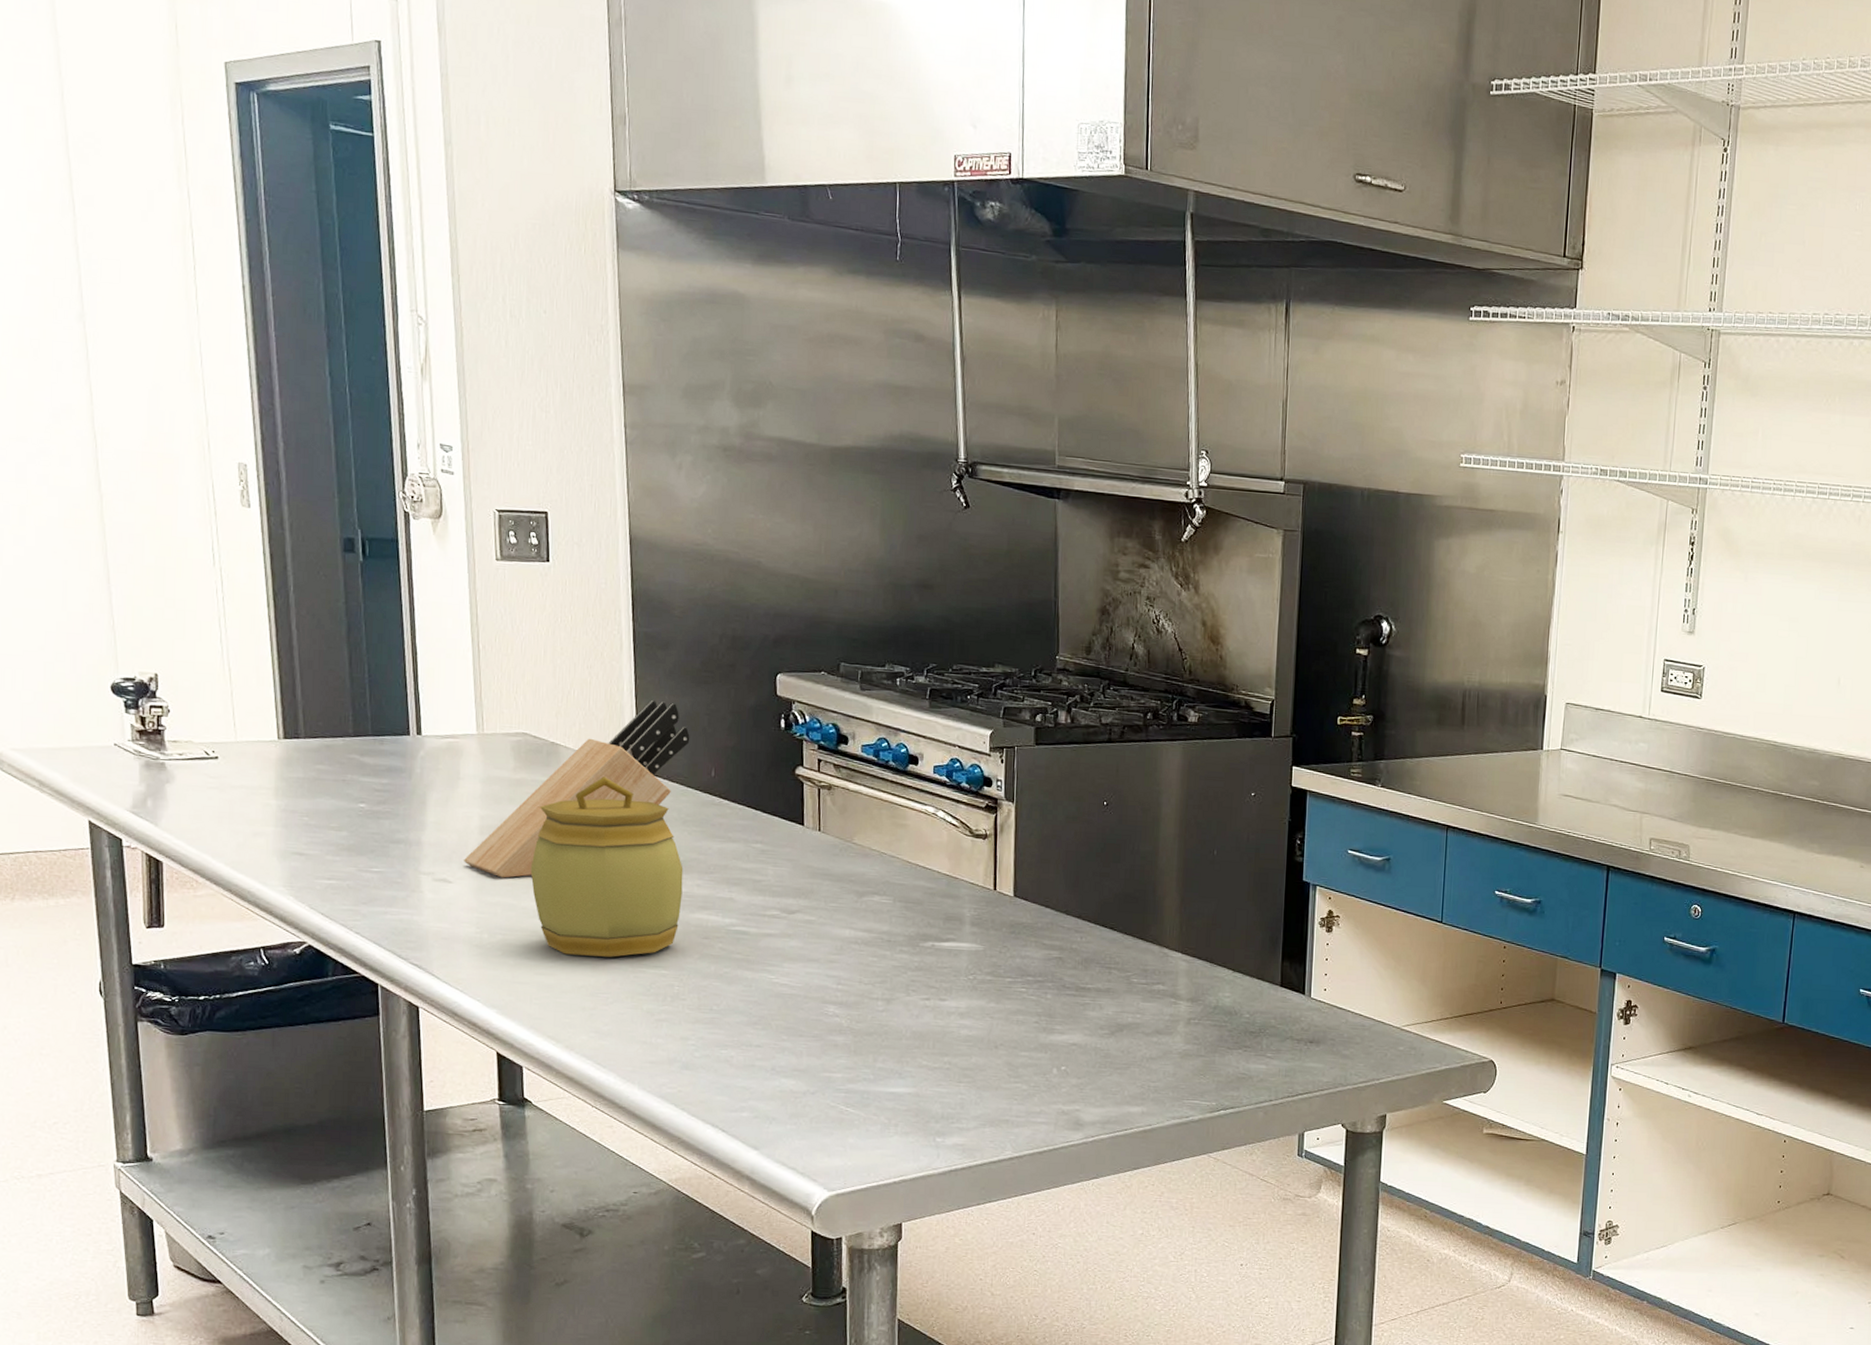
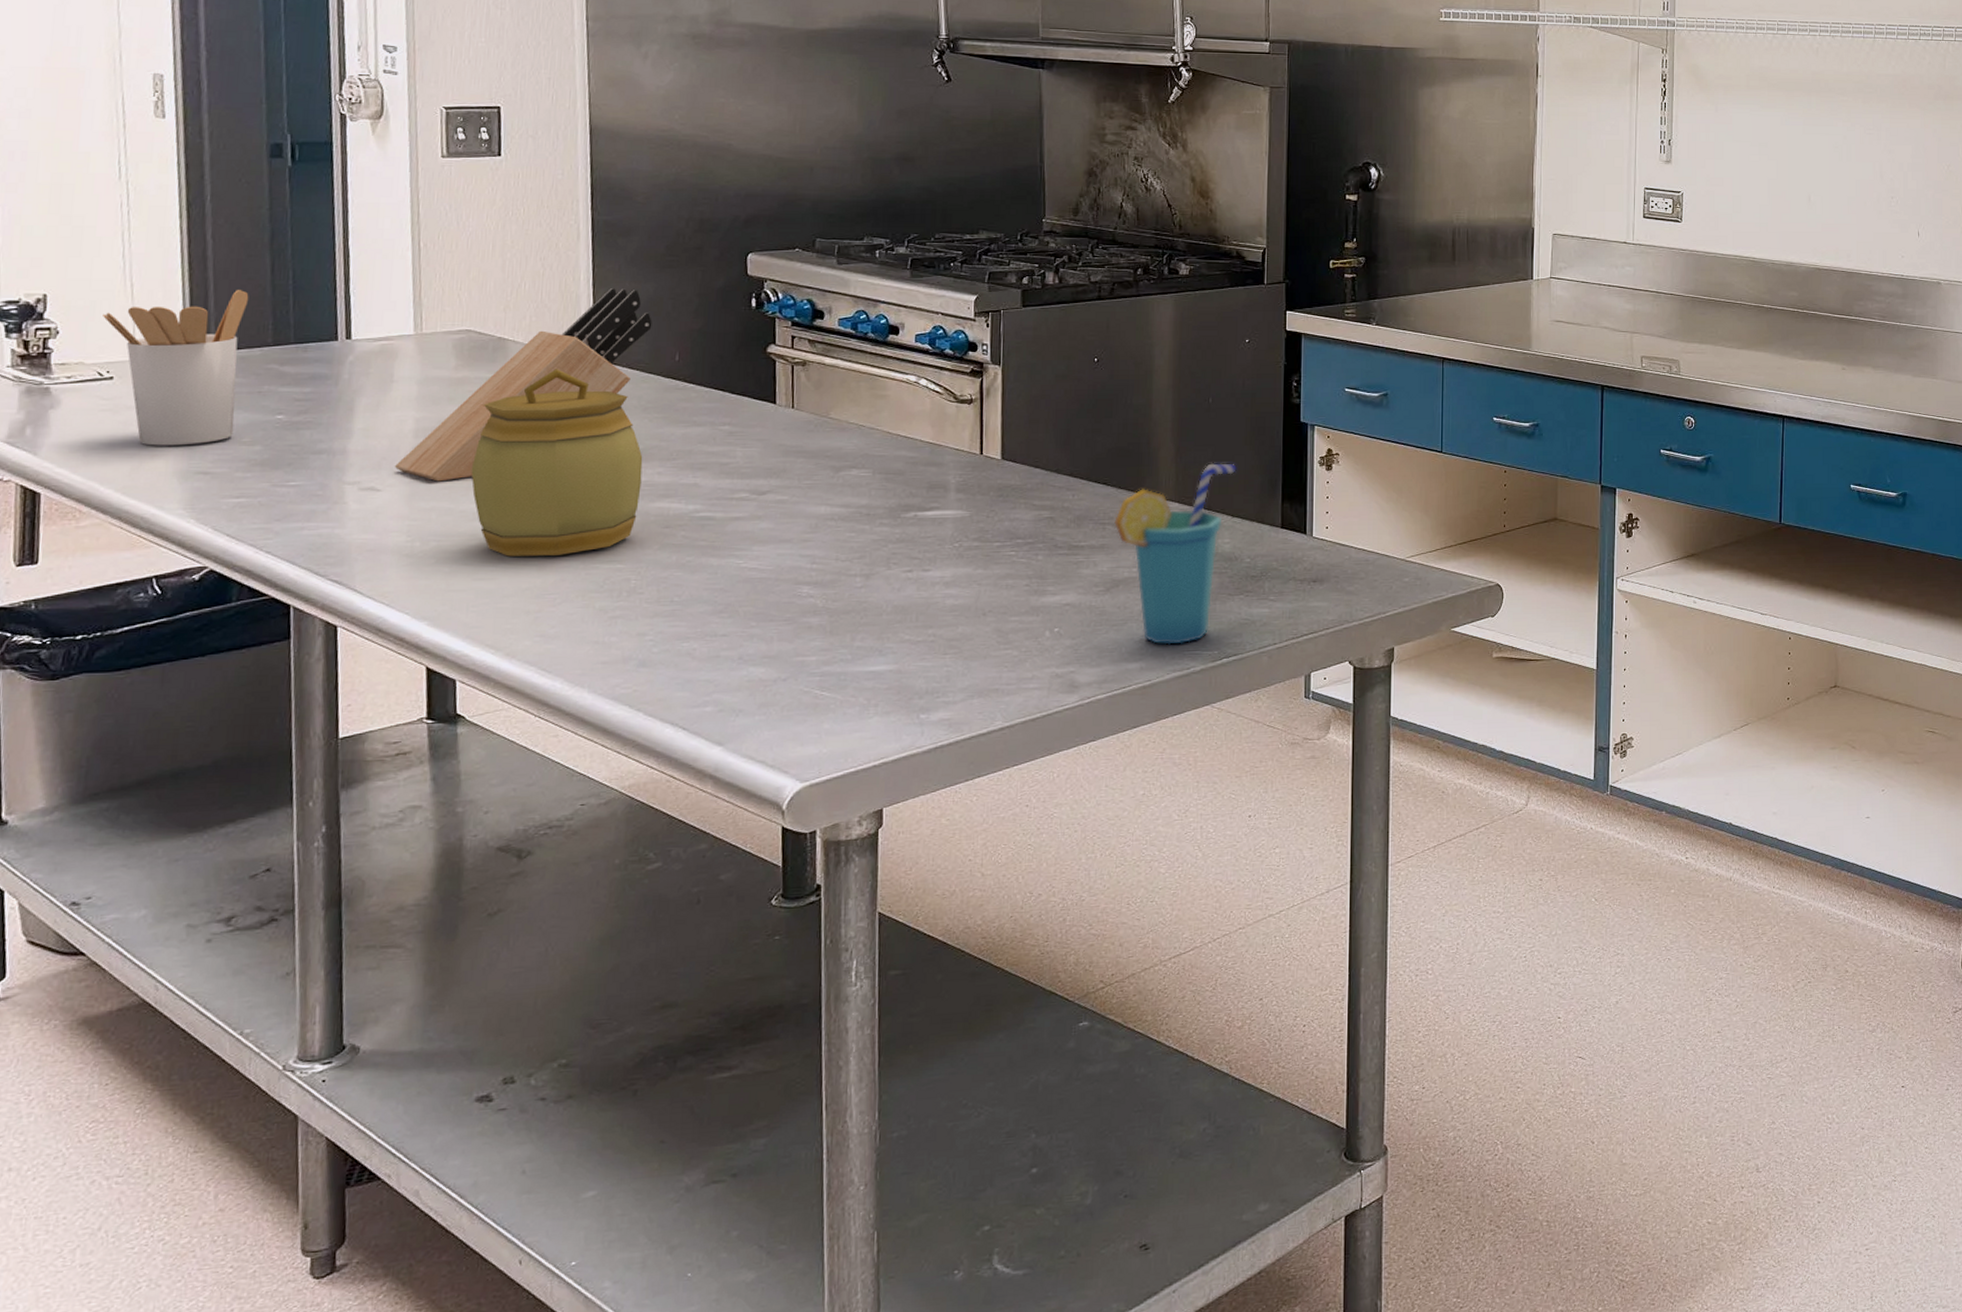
utensil holder: none [206,680,331,826] -> present [103,290,249,446]
cup: none [1120,916,1239,1093] -> present [1114,463,1237,645]

